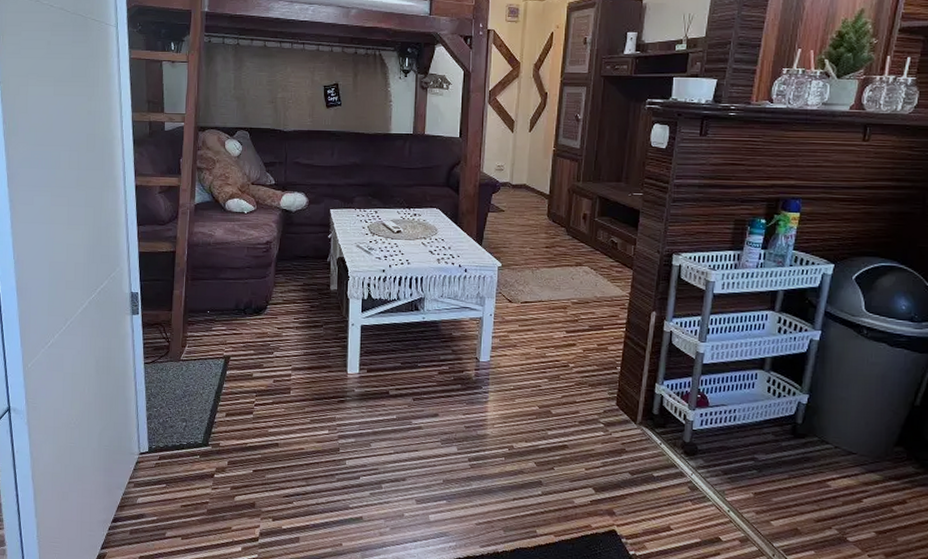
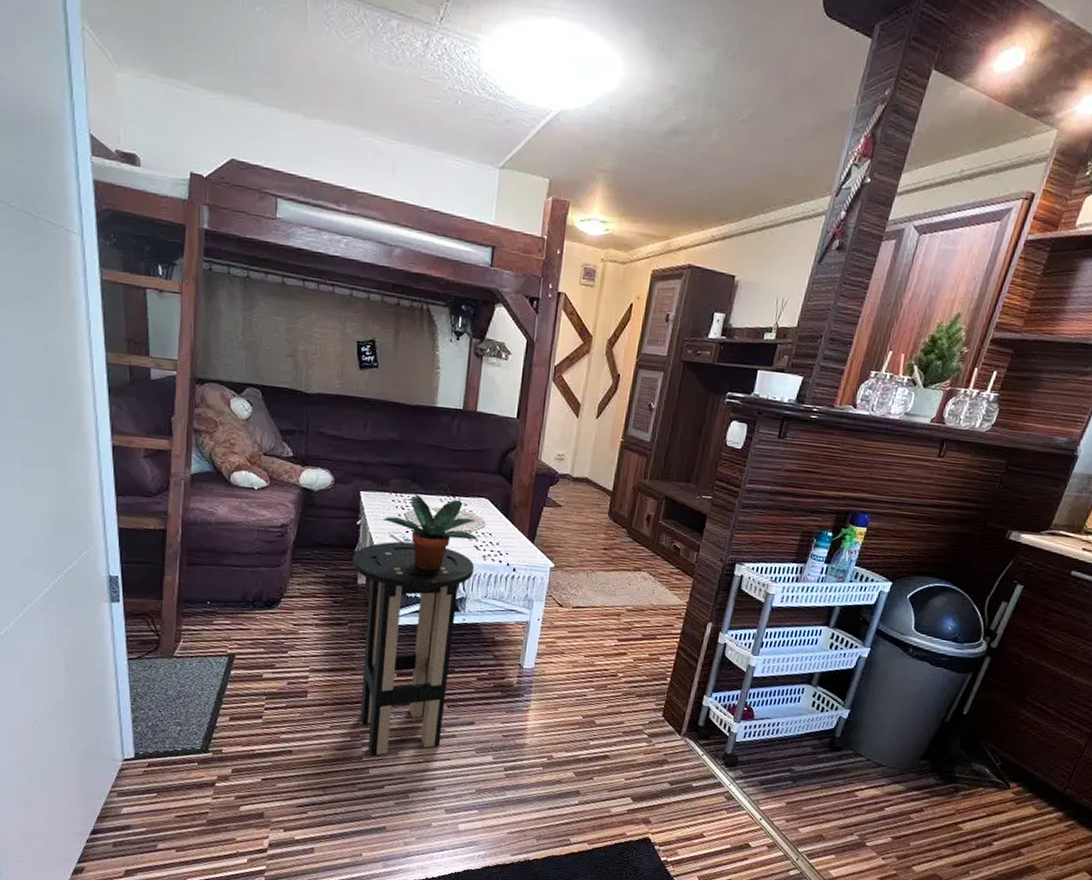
bar stool: none [326,250,431,449] -> present [353,541,475,757]
potted plant: none [349,208,433,275] -> present [382,494,479,571]

